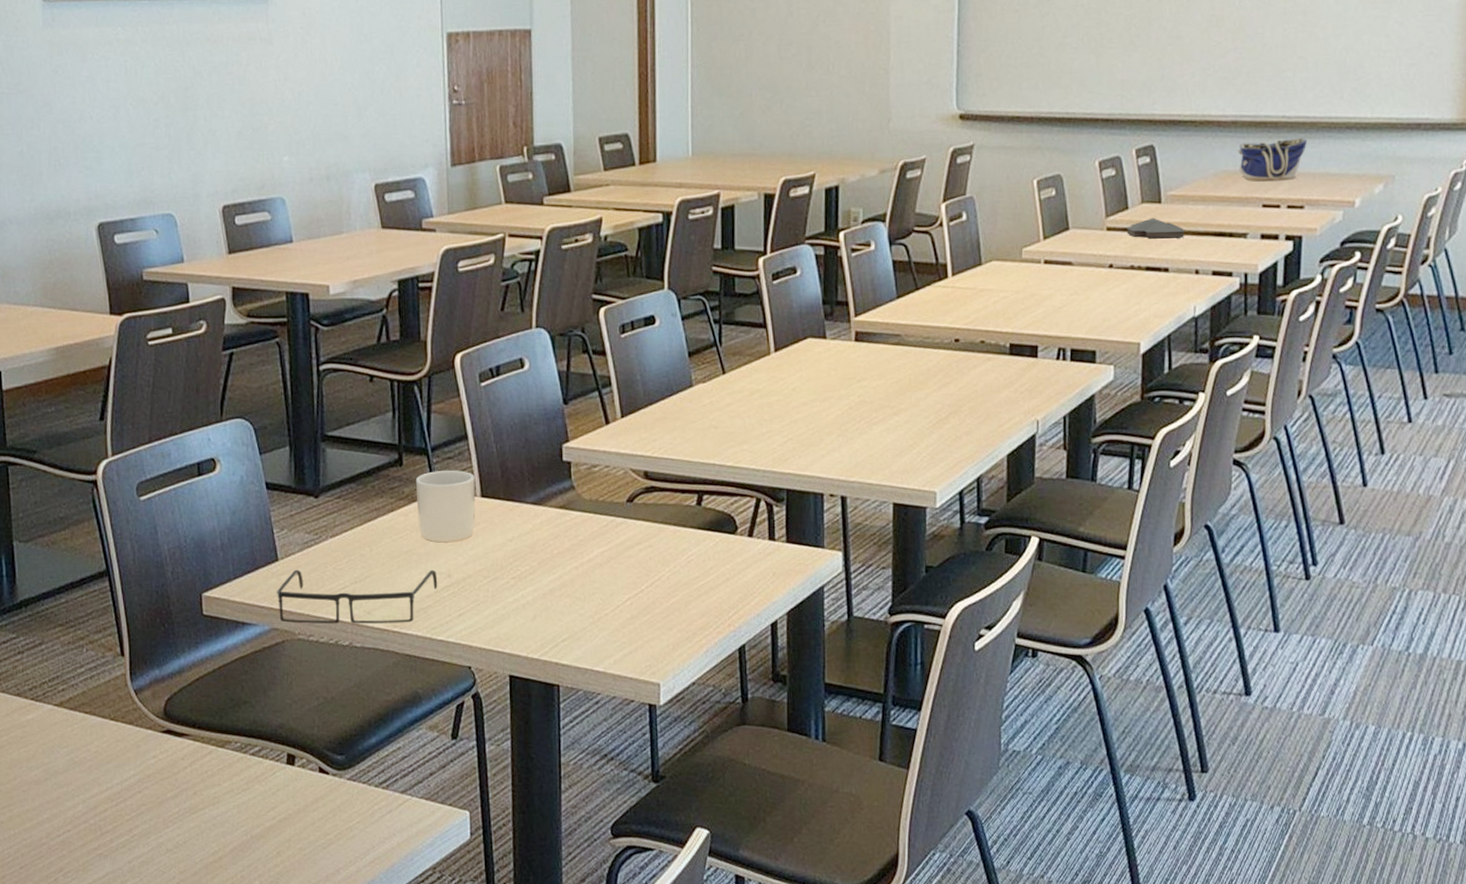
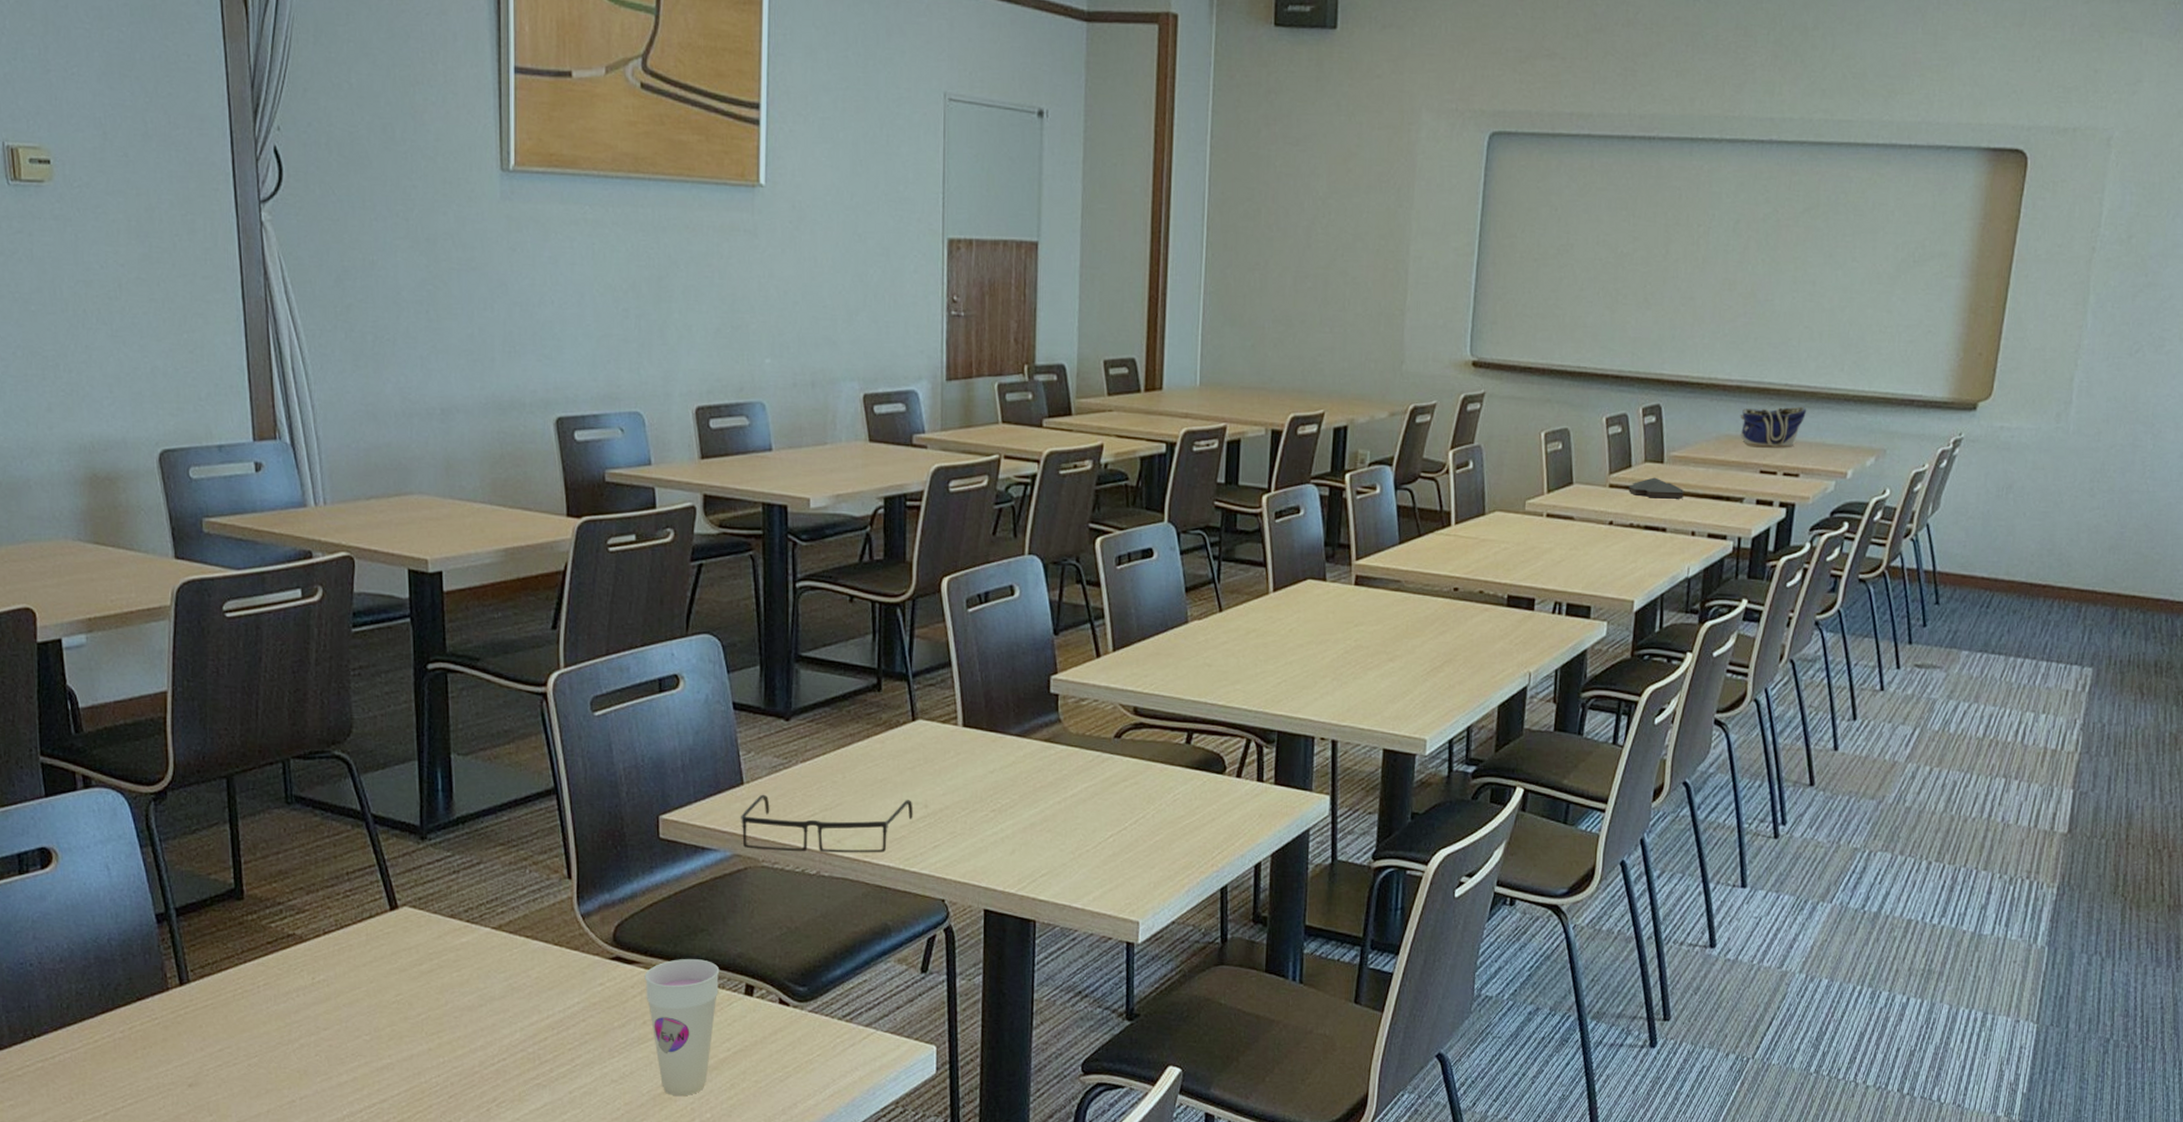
cup: none [193,731,263,865] -> present [644,959,720,1096]
mug: present [415,469,476,543] -> none [894,697,958,772]

